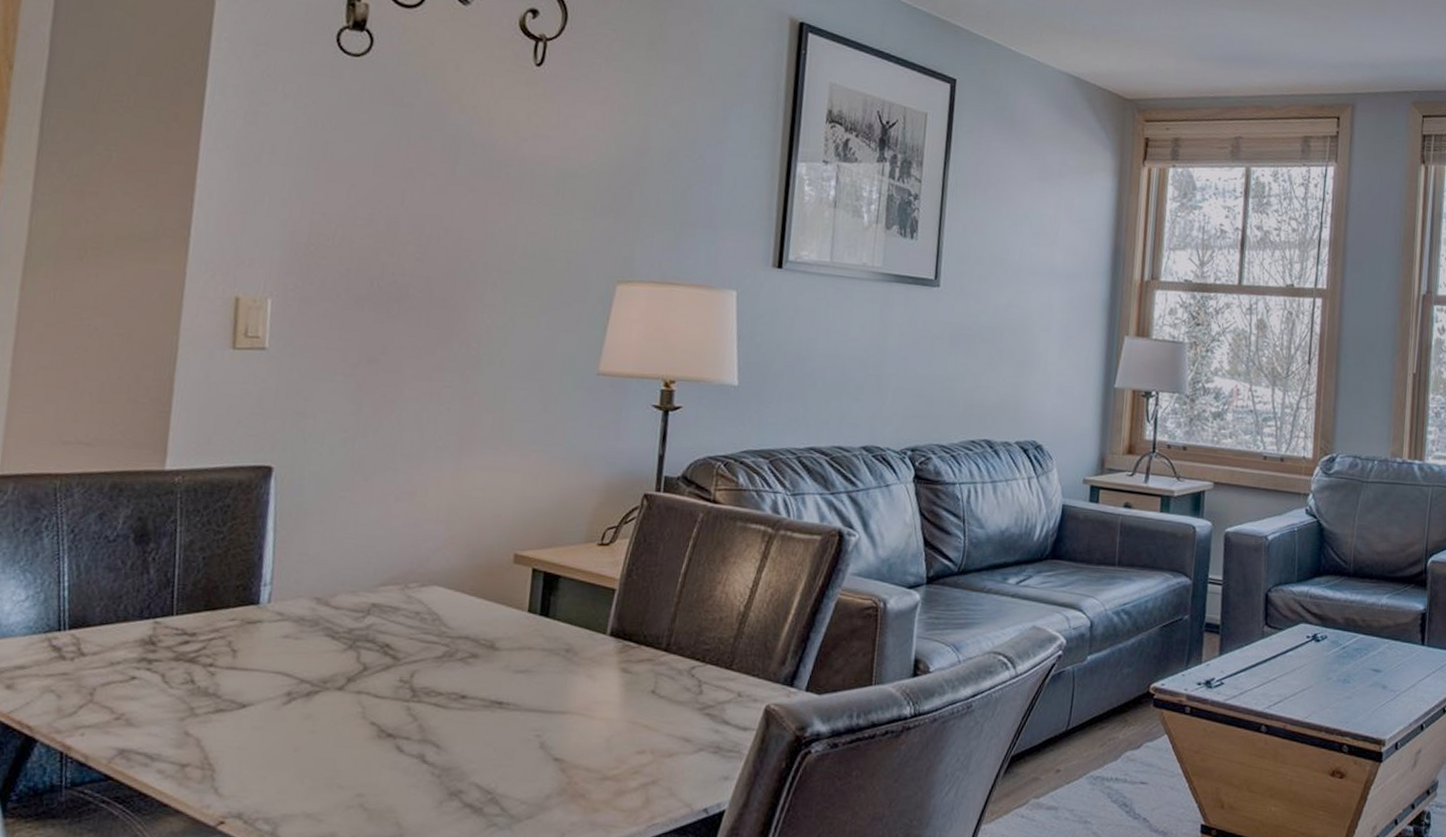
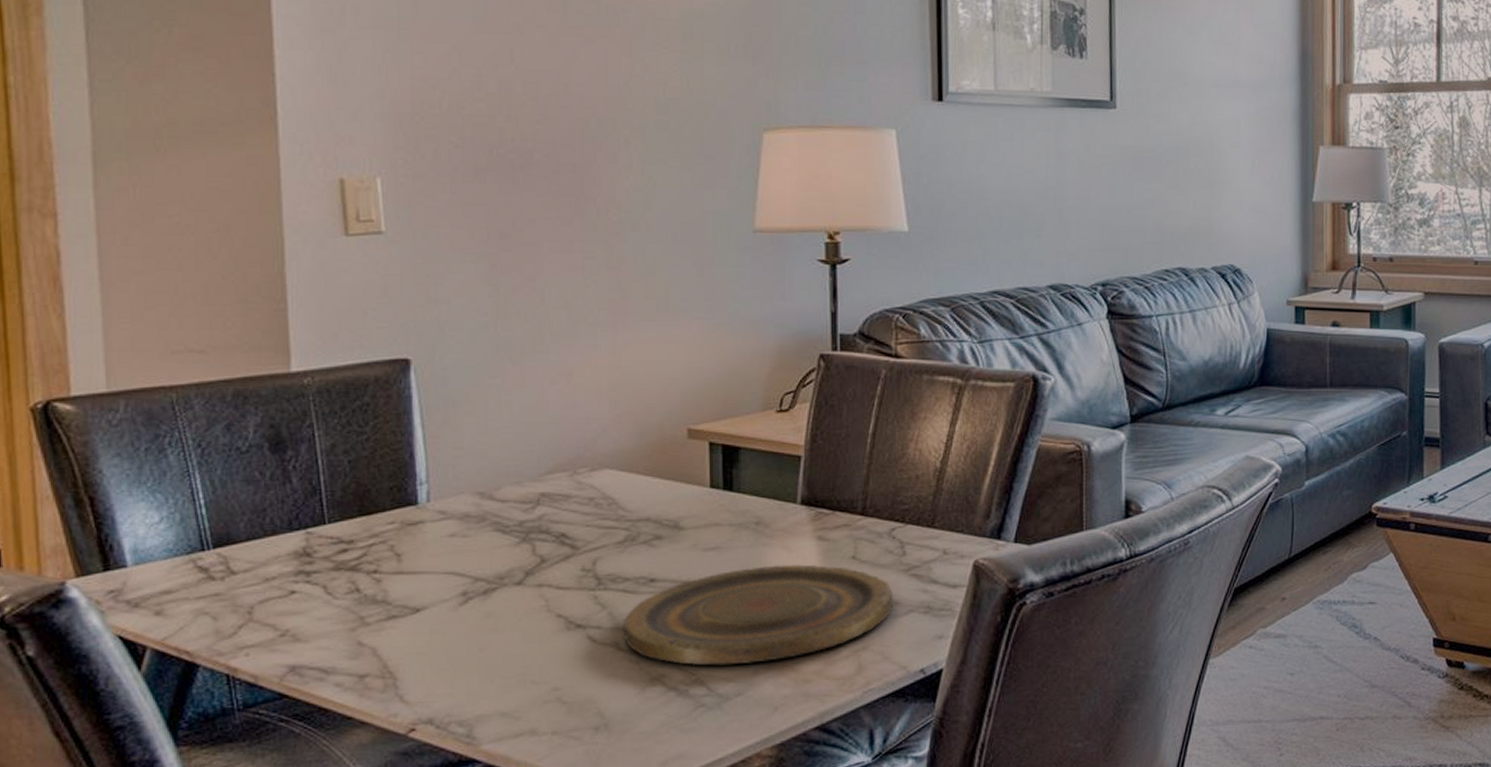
plate: none [429,692,687,788] -> present [623,564,894,666]

